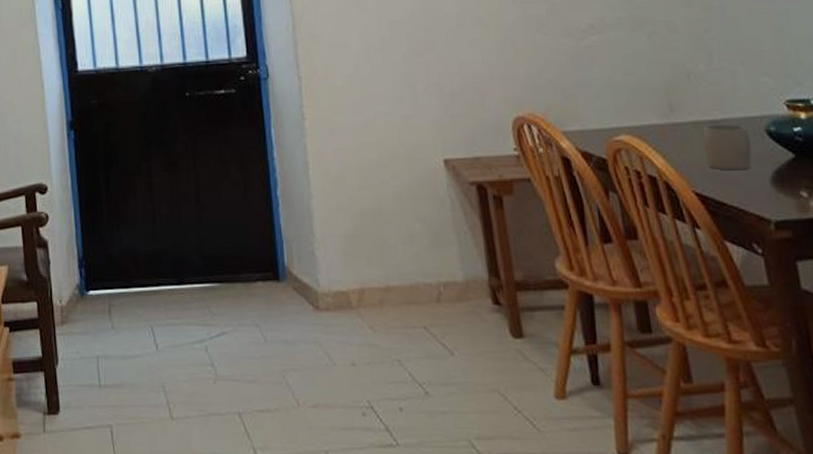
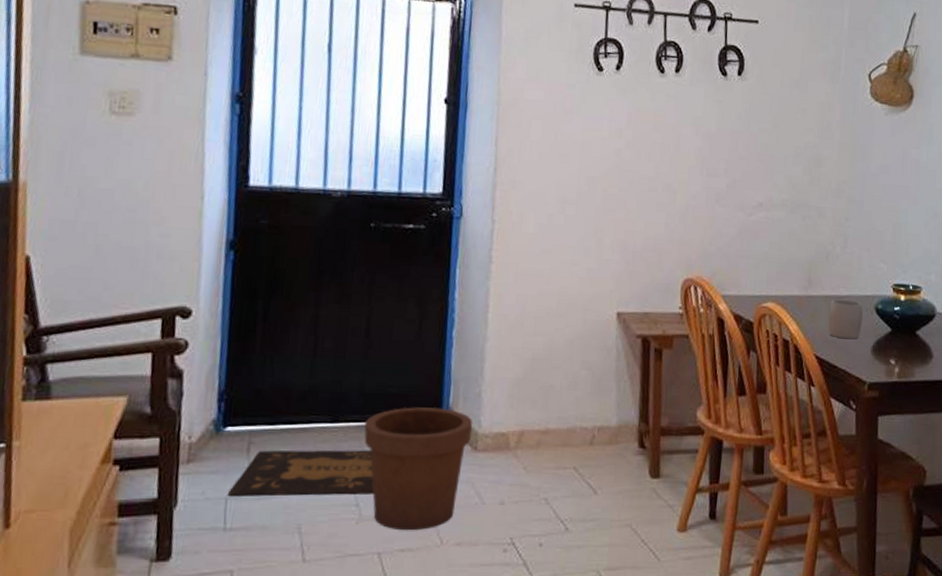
doormat: none [97,310,226,355] -> present [227,449,374,496]
flower pot: none [207,267,312,390] -> present [364,407,473,530]

